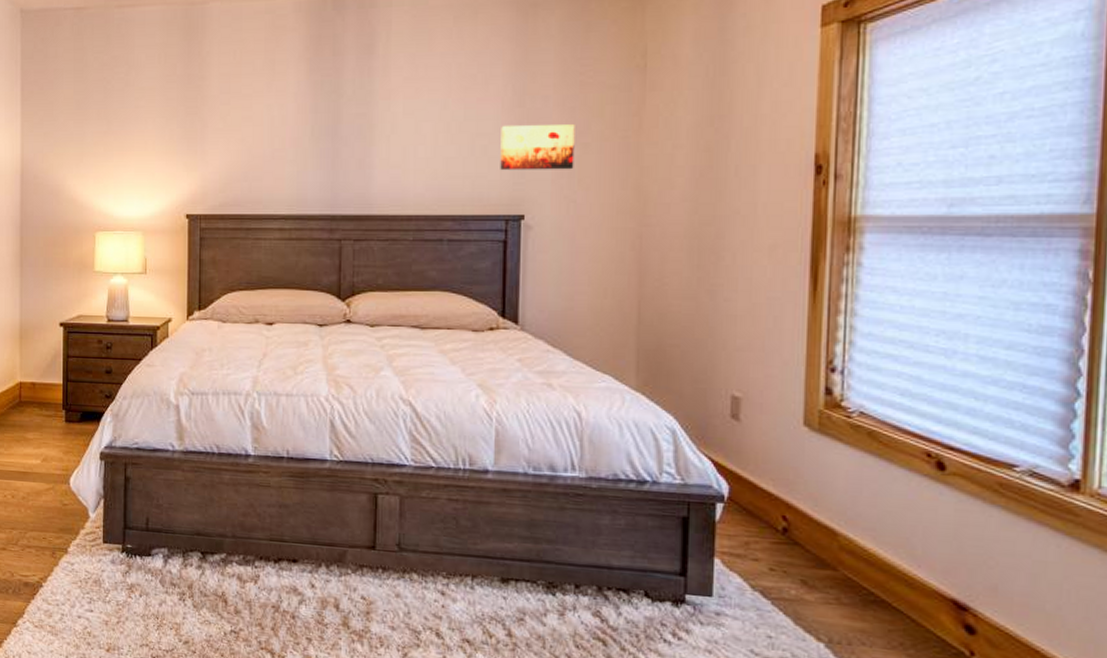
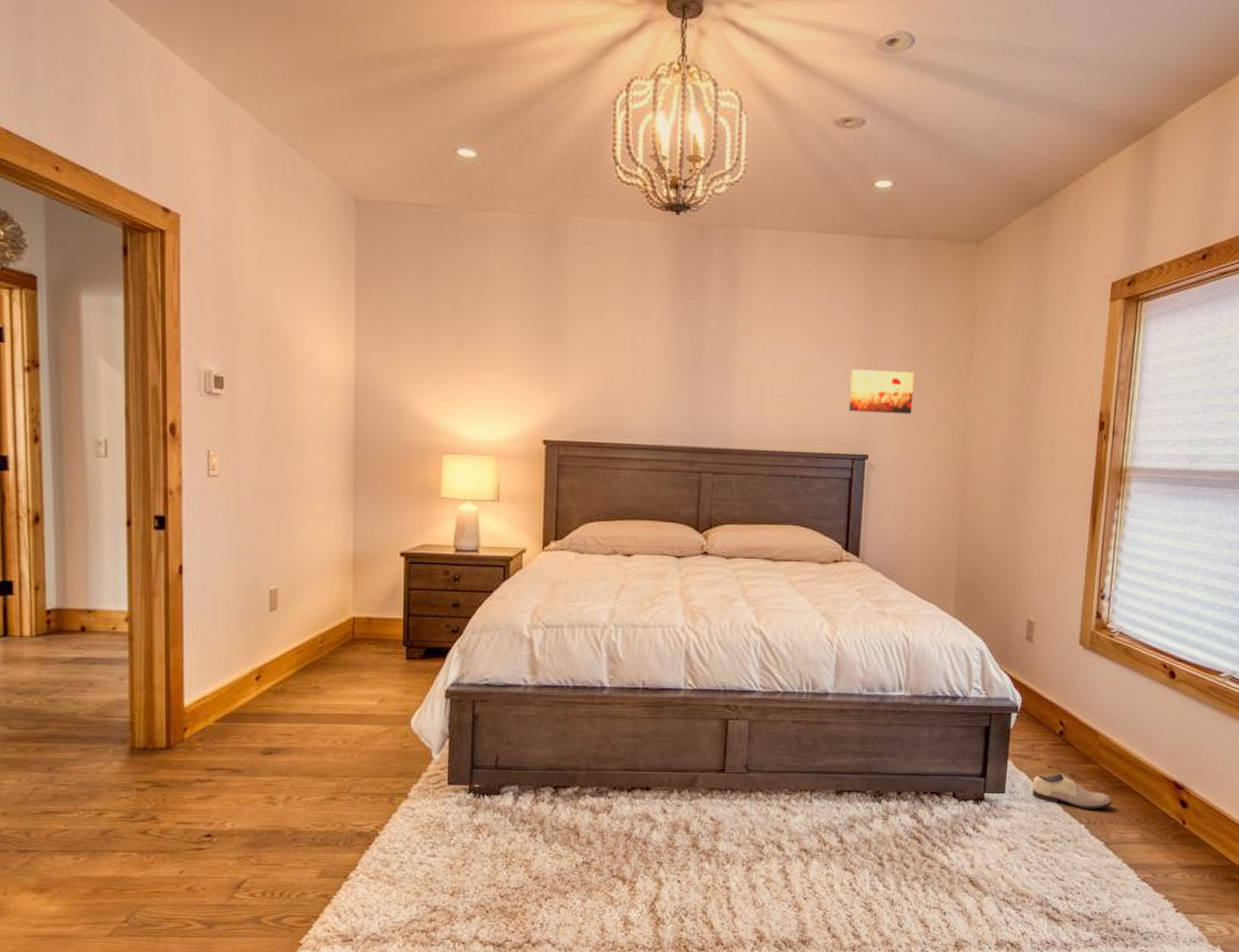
shoe: none [748,577,862,626] -> present [1032,773,1112,810]

